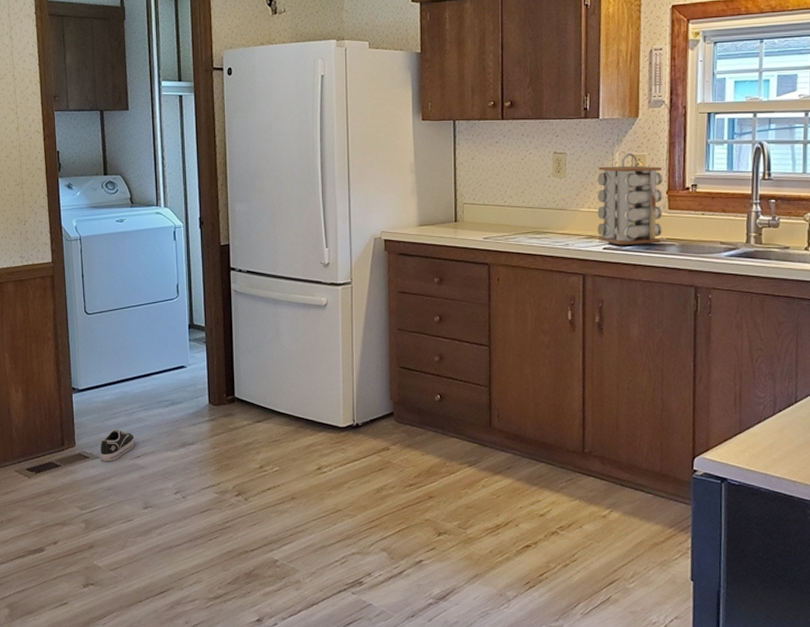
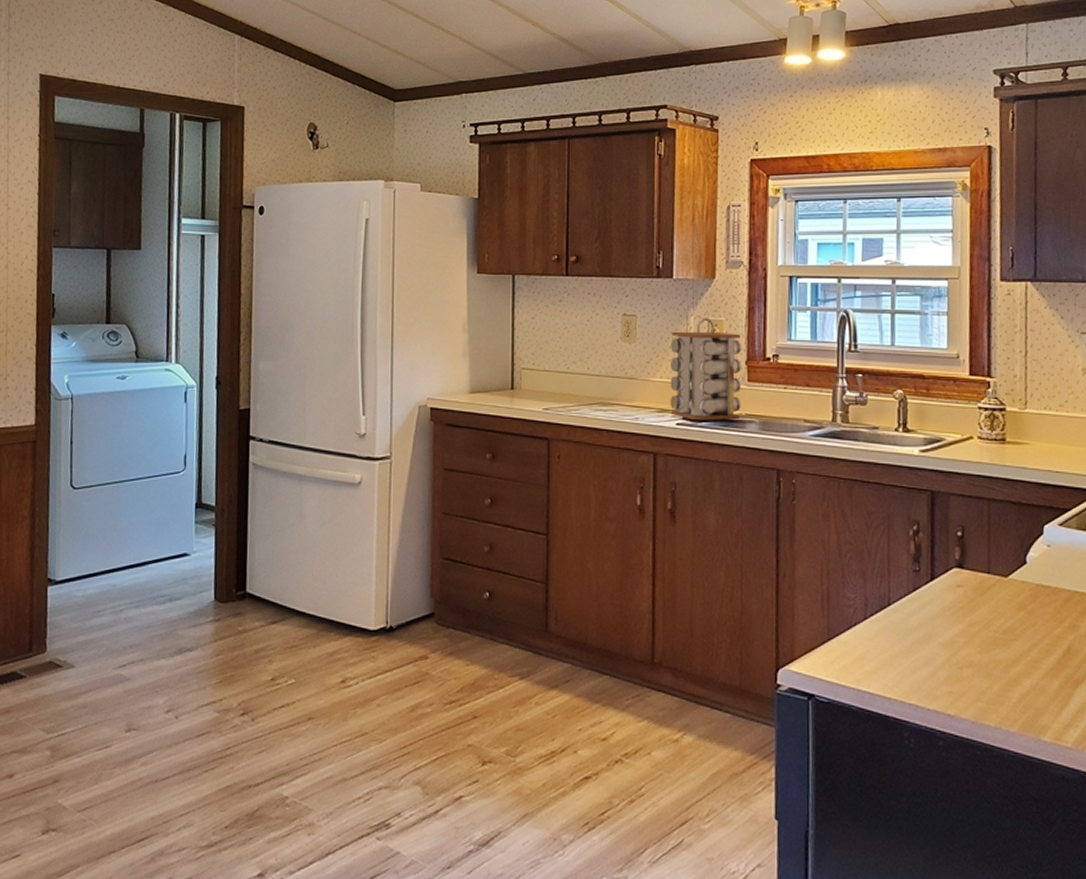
shoe: present [100,430,135,461] -> none [75,631,121,671]

